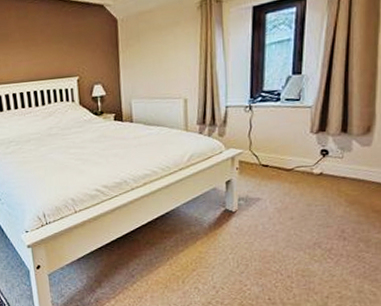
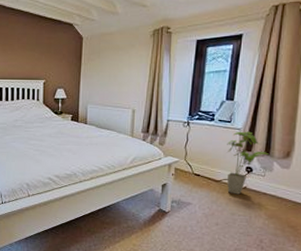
house plant: none [297,108,349,183] -> present [227,131,271,195]

